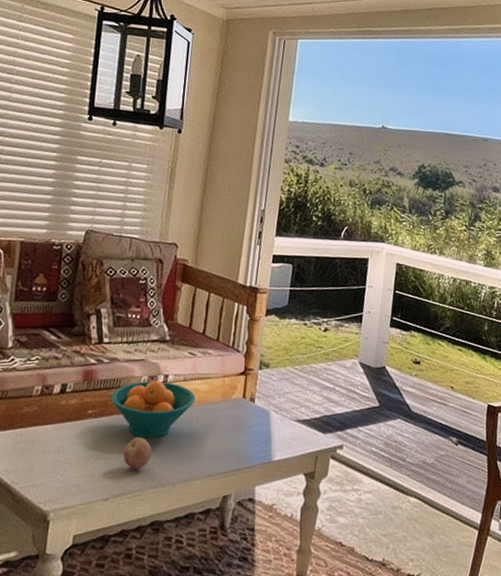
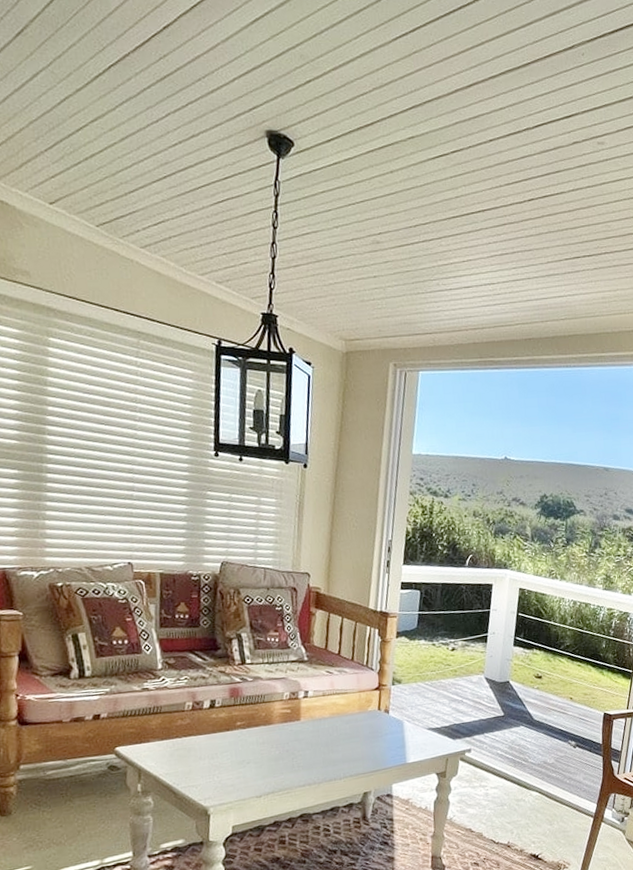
fruit bowl: present [111,379,196,439] -> none [257,695,335,746]
apple: present [123,437,151,470] -> none [271,744,297,772]

